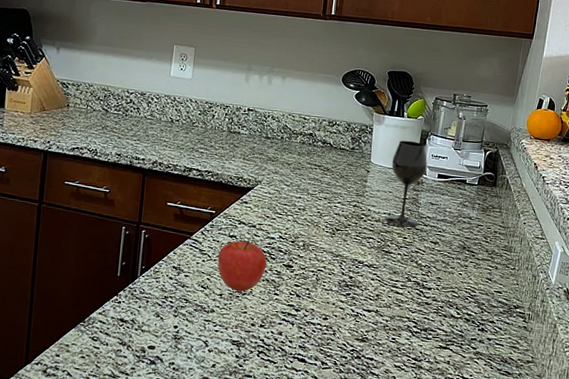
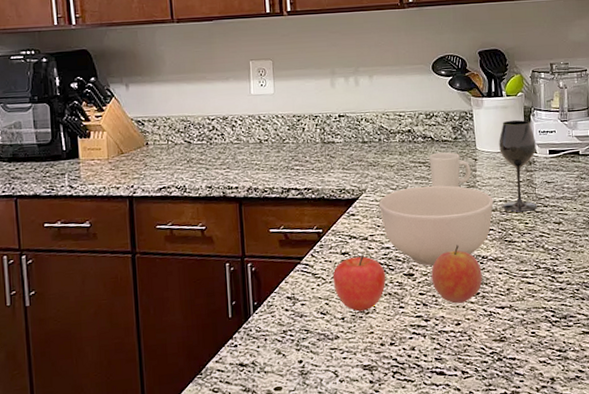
bowl: none [271,186,378,263] -> present [379,185,494,267]
fruit: none [308,246,356,300] -> present [431,245,483,304]
mug: none [323,158,363,194] -> present [429,152,471,188]

